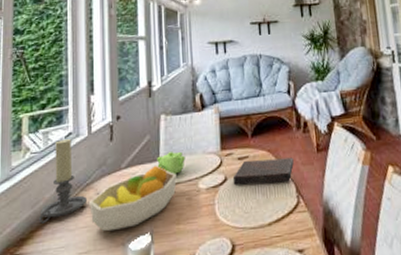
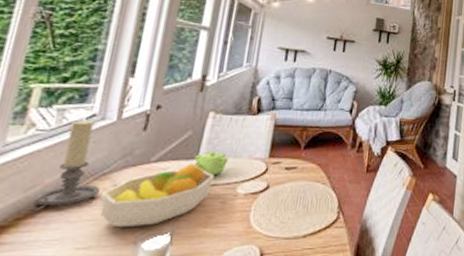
book: present [232,157,294,186] -> none [274,171,342,197]

